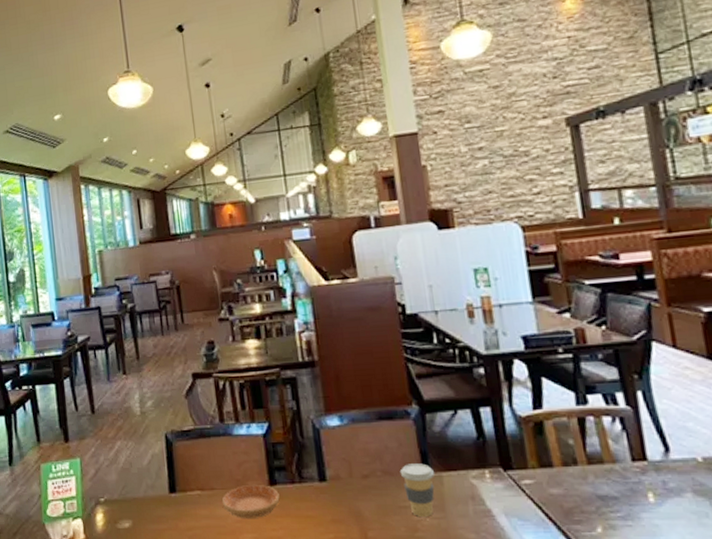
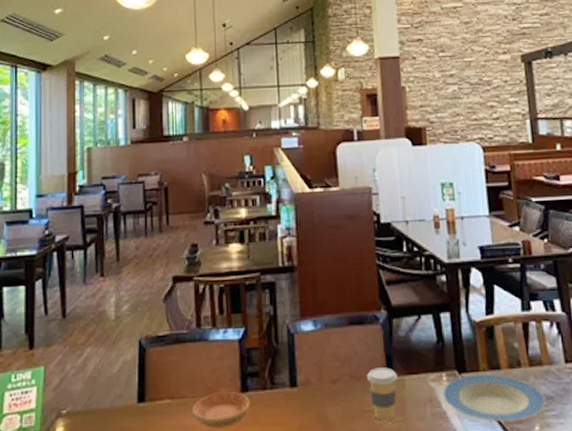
plate: none [486,472,610,522] -> present [442,374,546,422]

